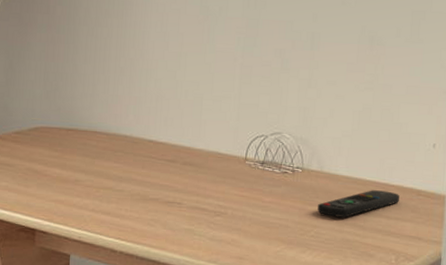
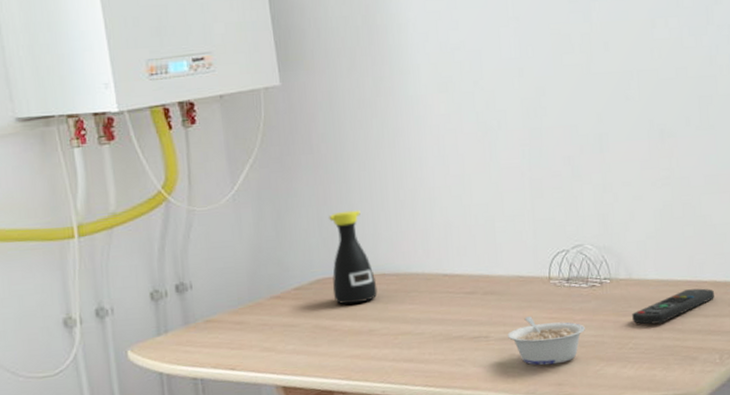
bottle: none [47,69,88,155] -> present [329,210,378,305]
legume: none [199,191,272,239] -> present [508,316,585,366]

